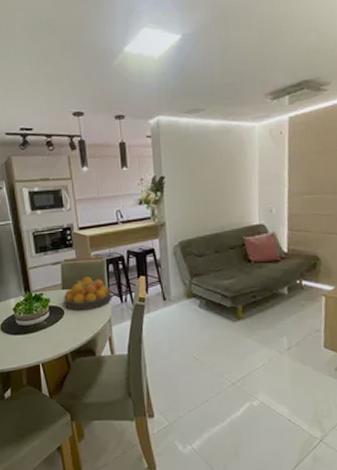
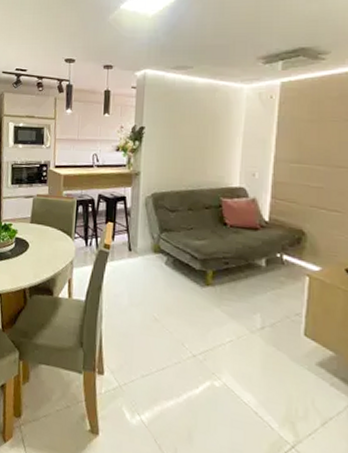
fruit bowl: present [63,276,113,311] -> none [30,214,78,248]

